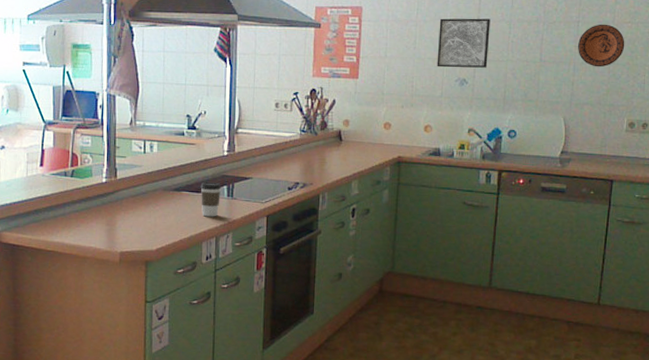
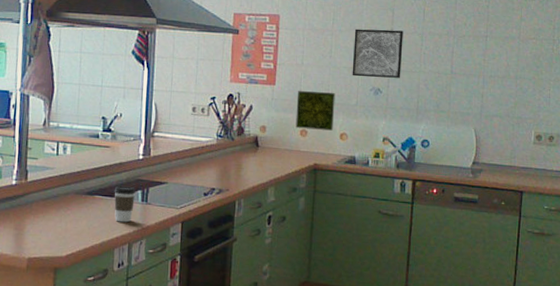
decorative tile: none [379,84,420,123] -> present [295,91,335,131]
decorative plate: present [577,24,625,68] -> none [486,39,531,81]

